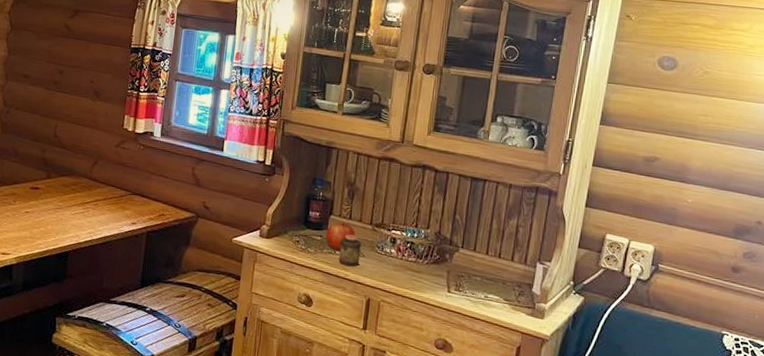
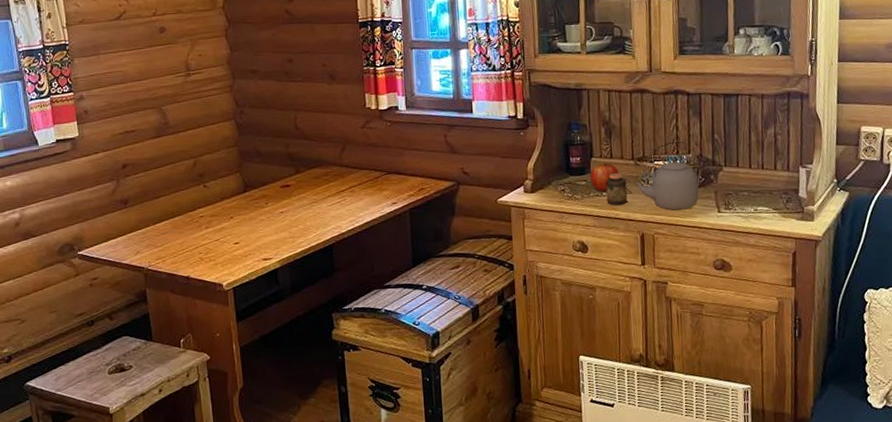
teakettle: none [370,214,435,284] -> present [636,141,699,212]

